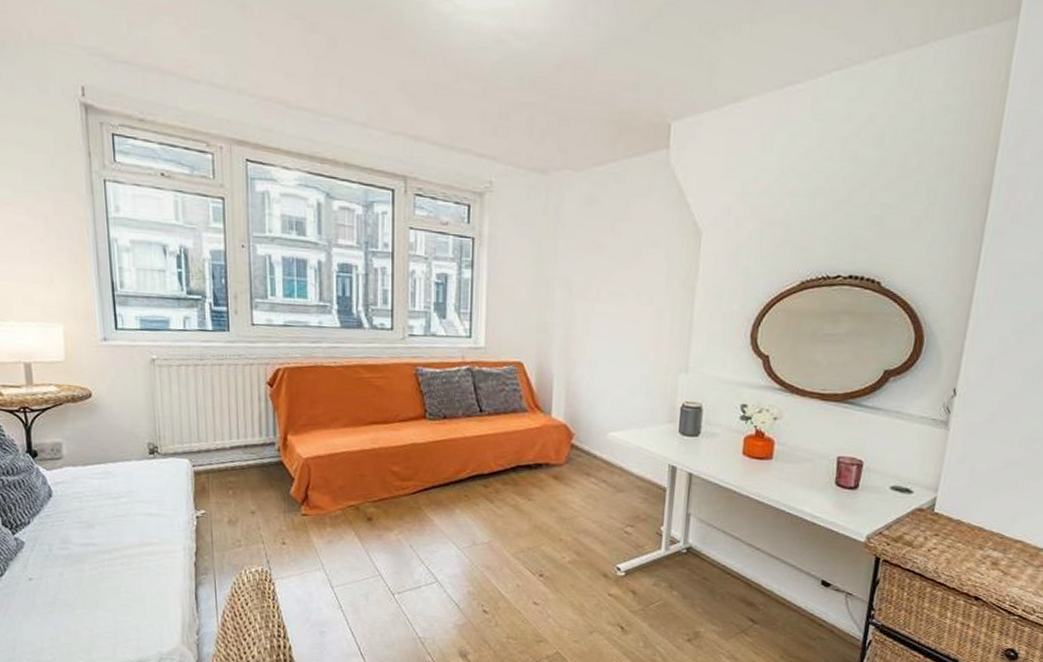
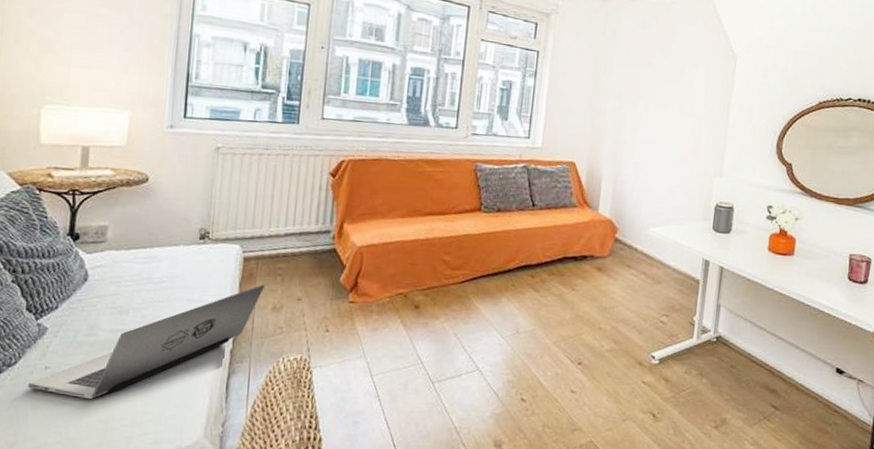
laptop: none [16,498,219,608] -> present [28,284,266,399]

